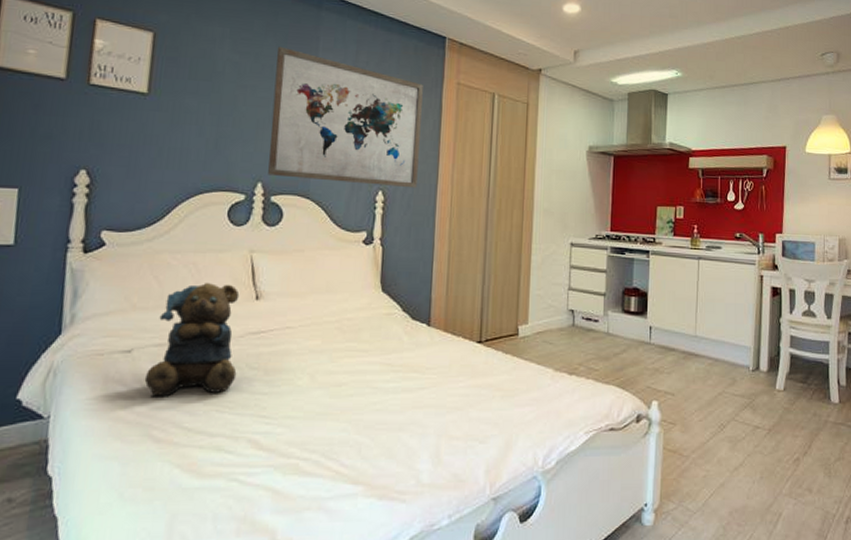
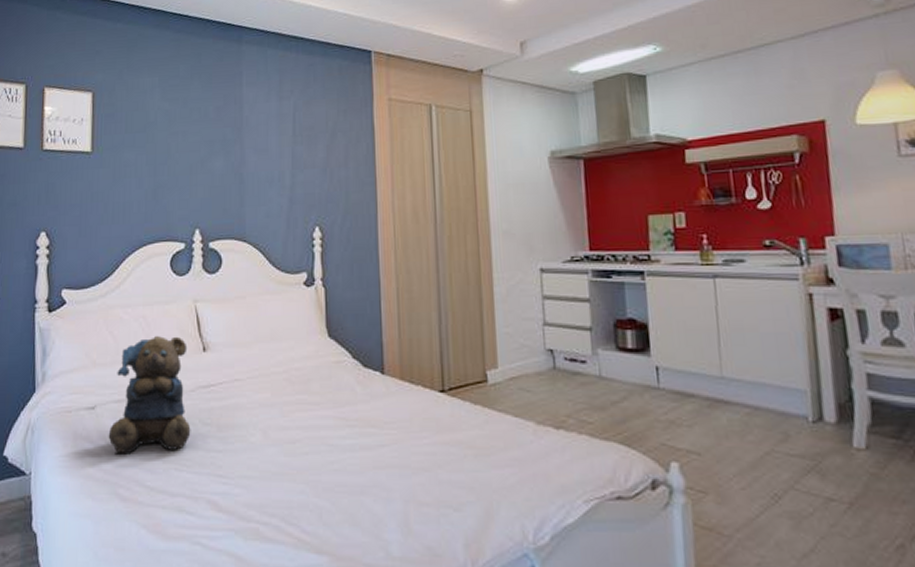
wall art: present [268,46,423,189] -> none [203,87,355,222]

